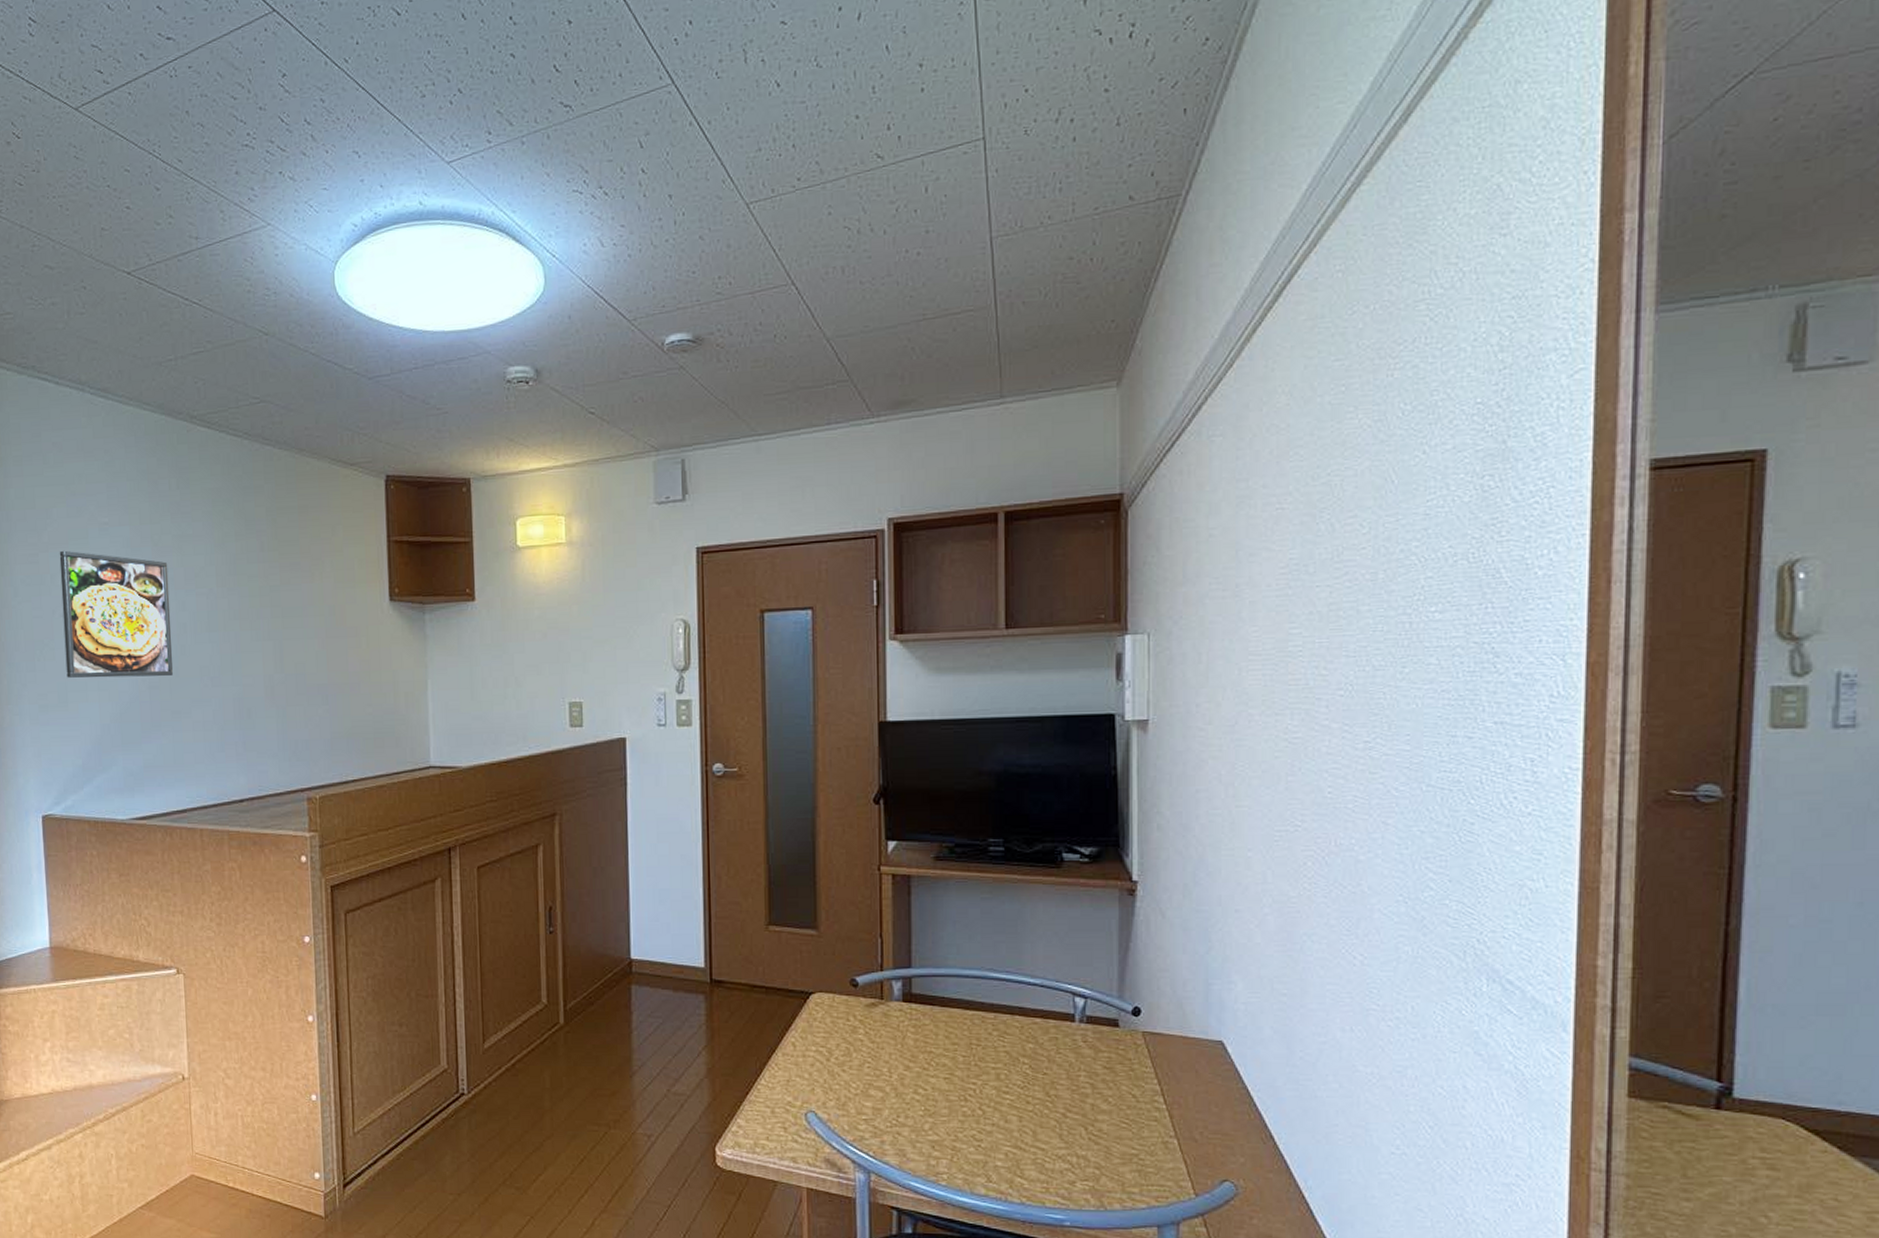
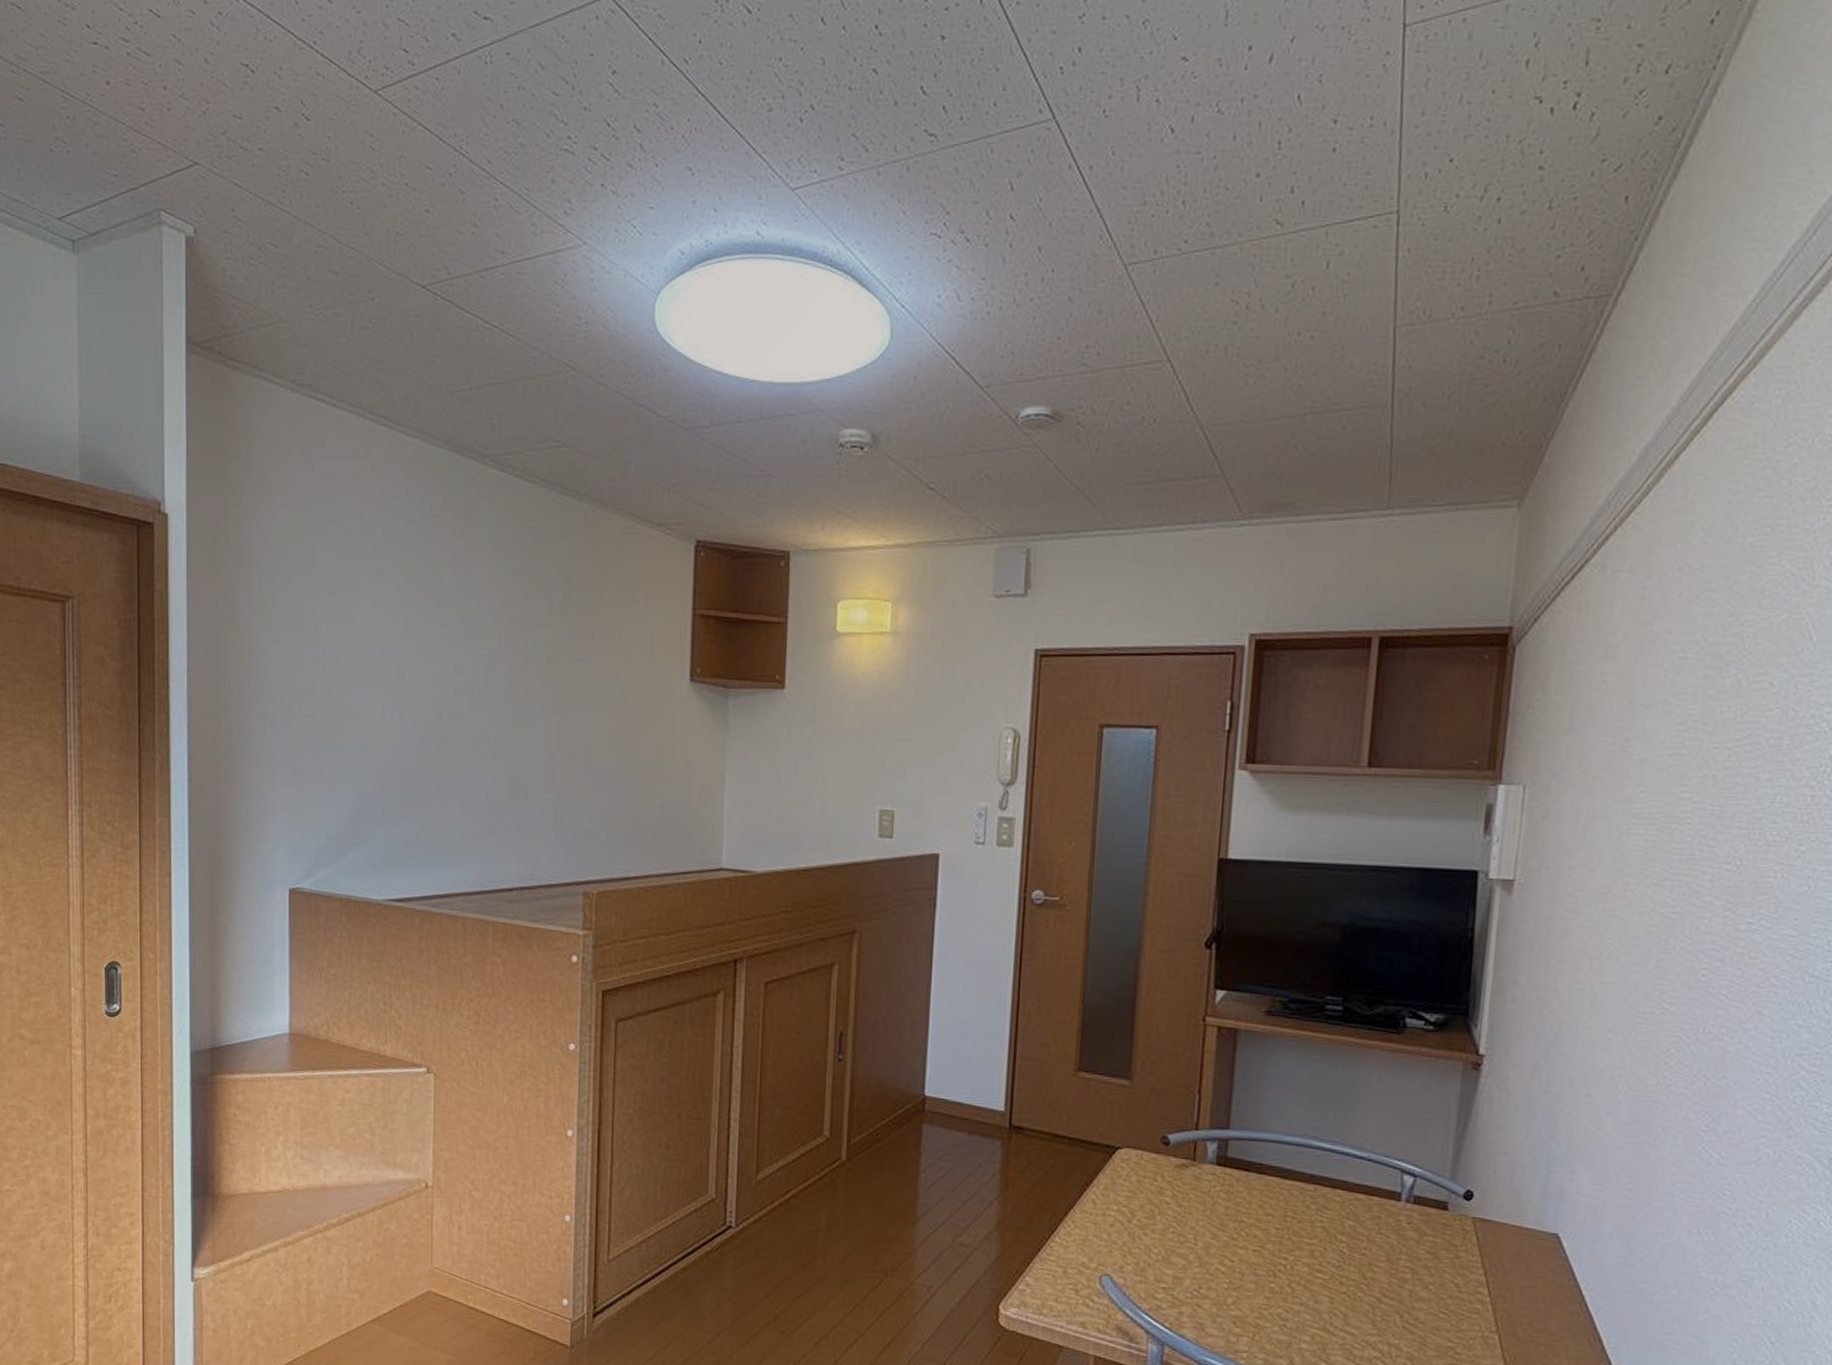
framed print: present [59,550,173,678] -> none [325,595,446,745]

